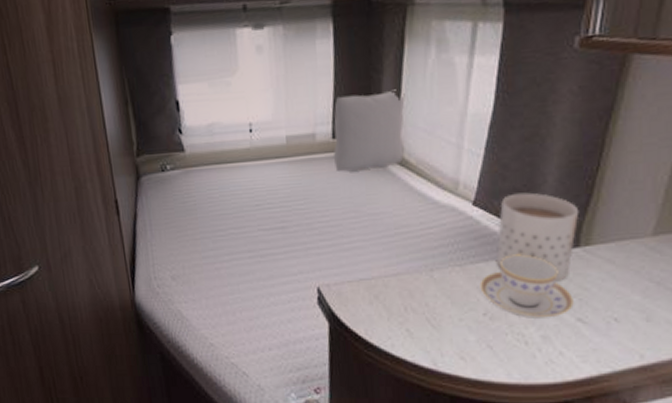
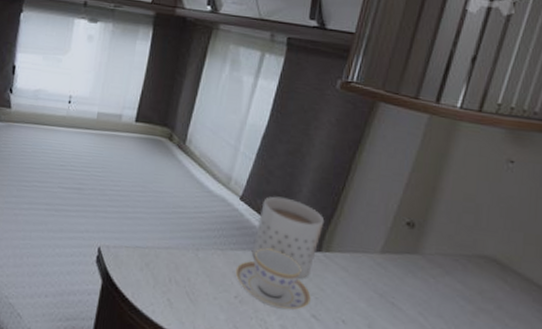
pillow: present [333,89,405,173] -> none [133,88,200,154]

